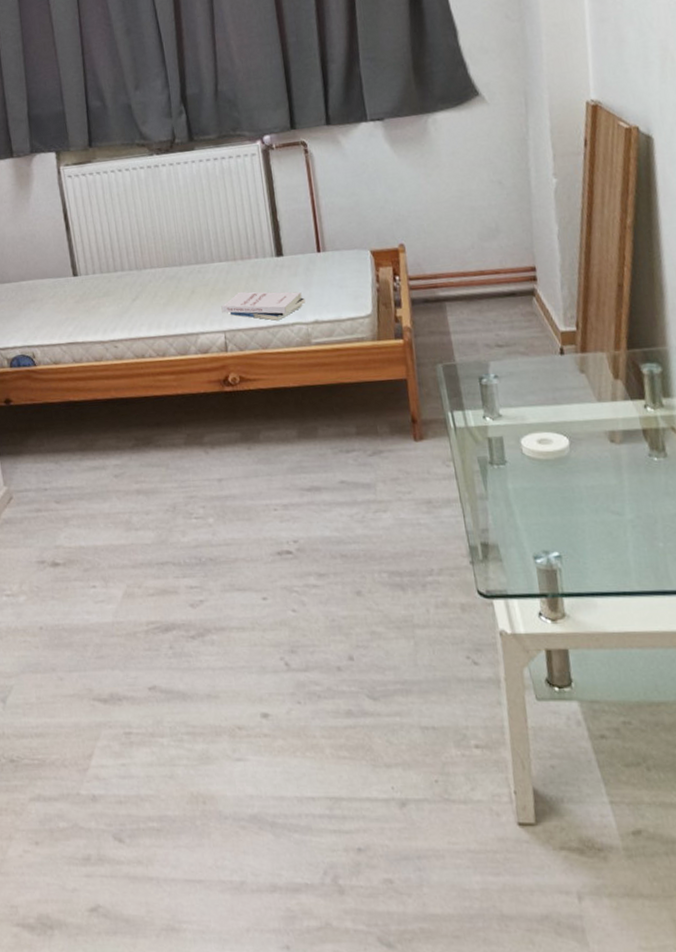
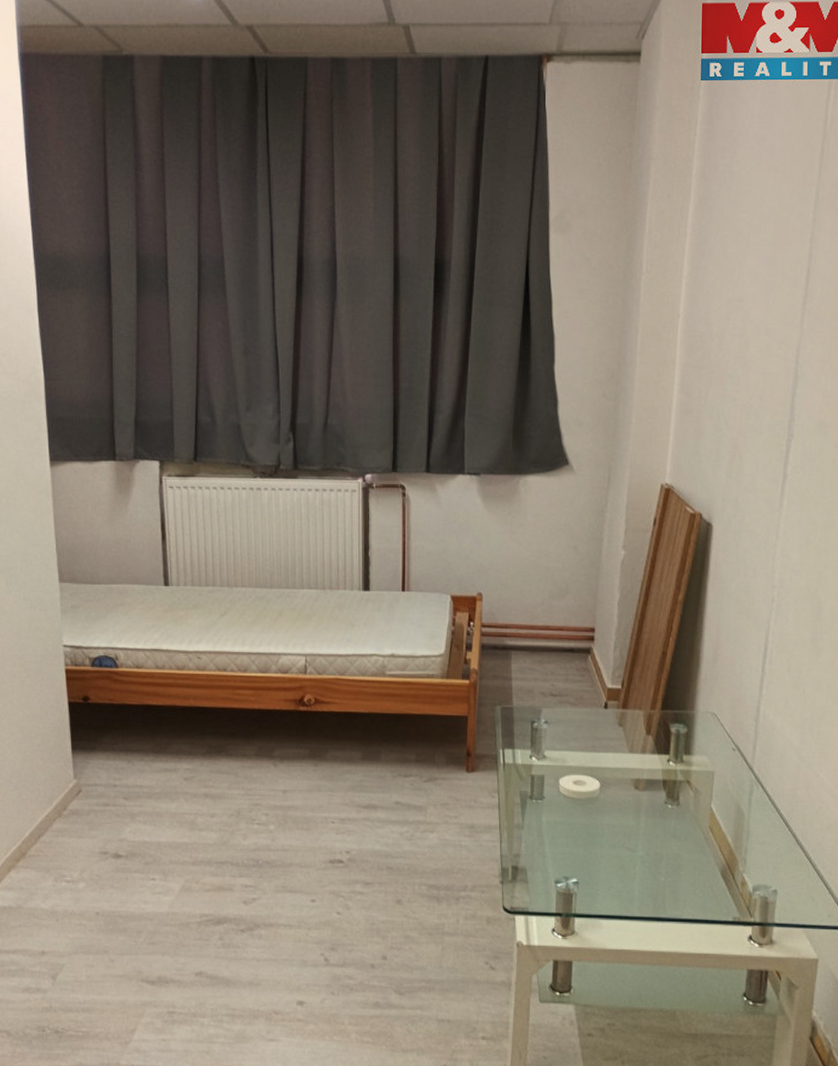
books: present [221,291,305,321] -> none [305,619,385,650]

